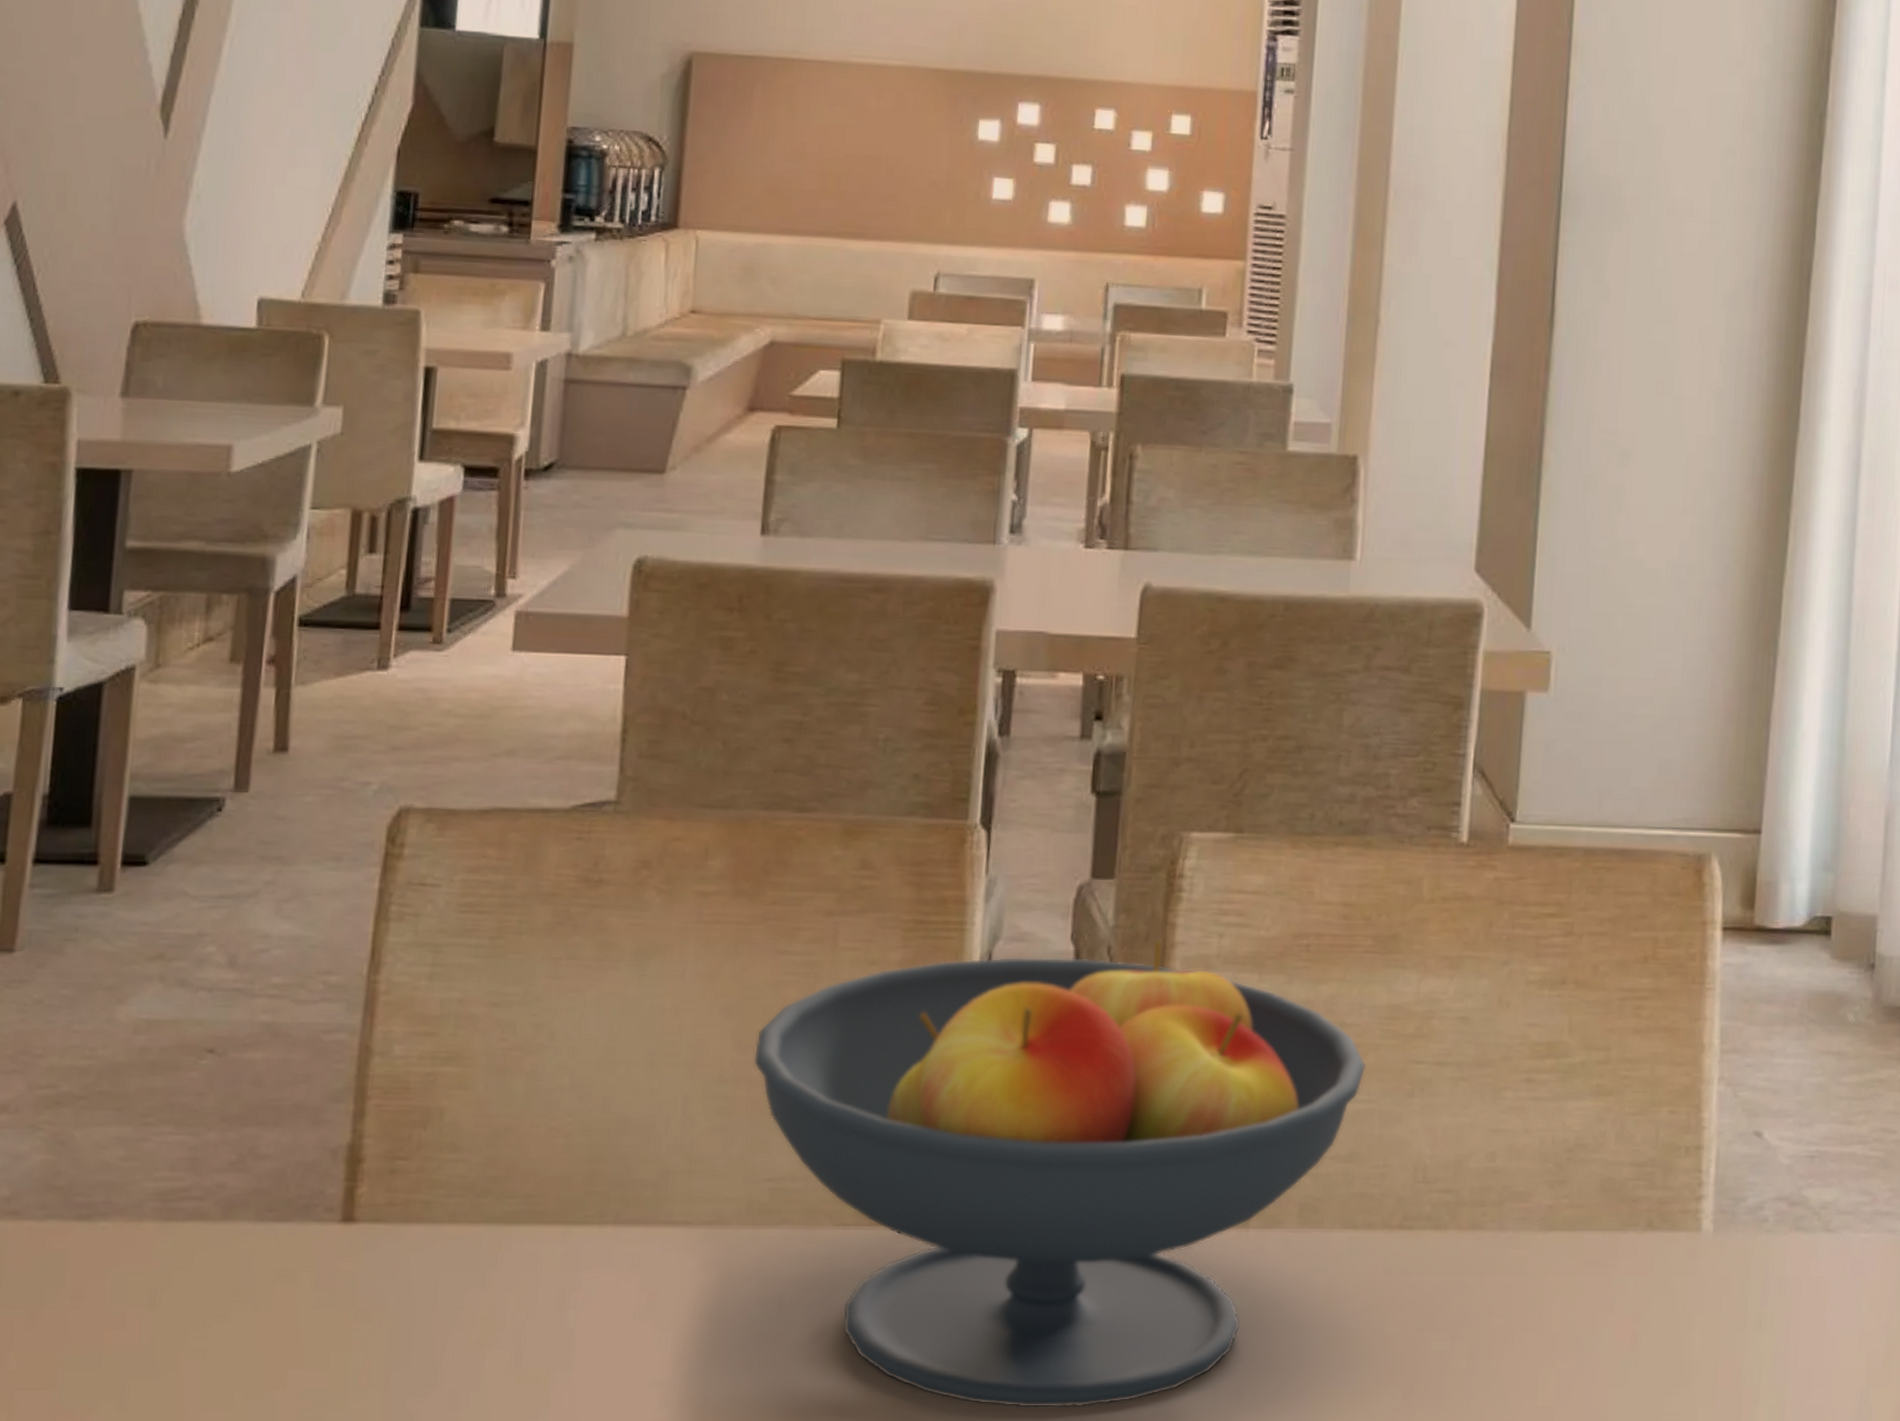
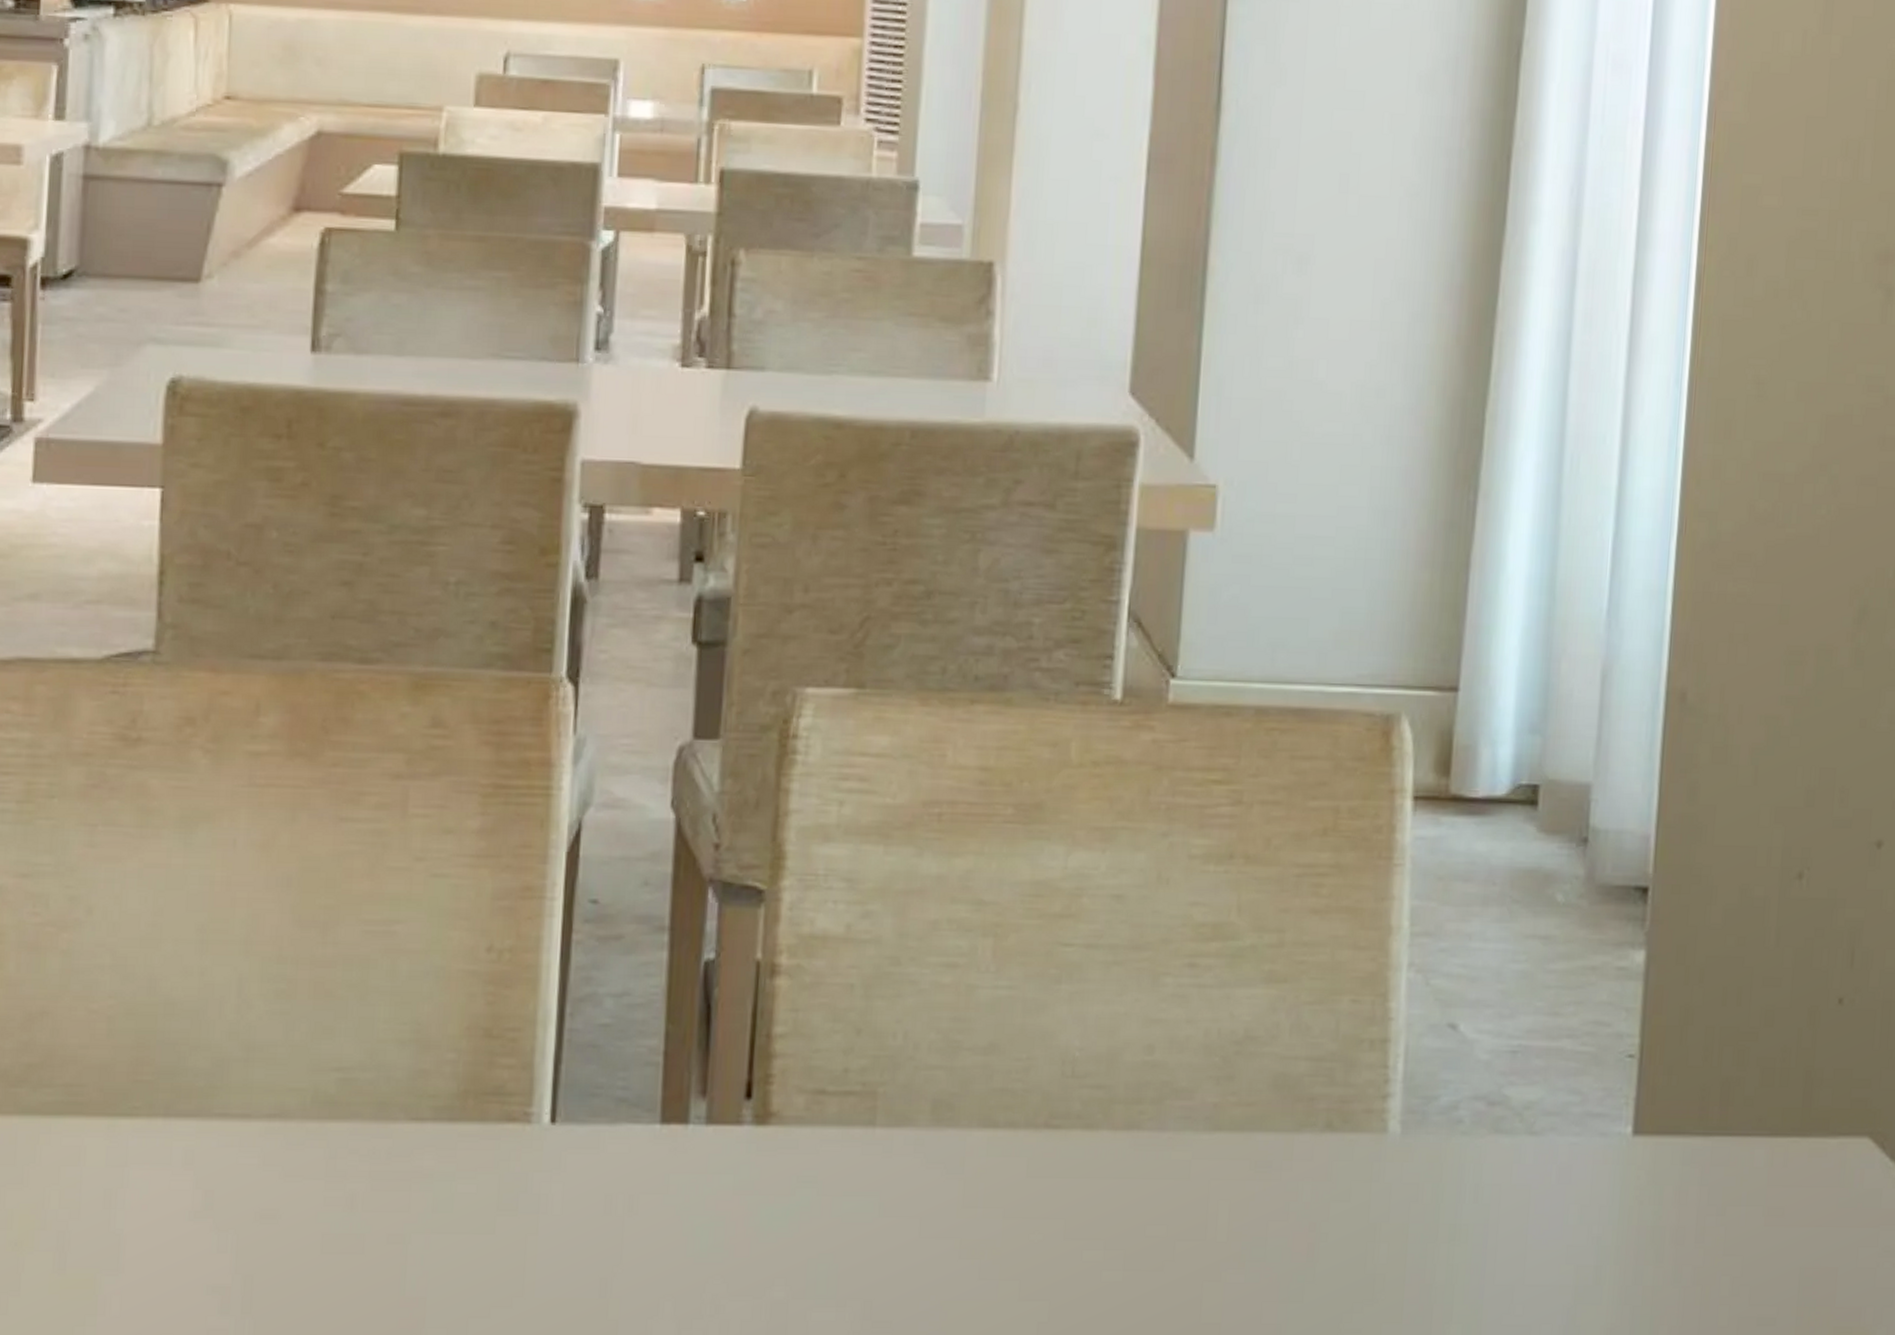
fruit bowl: present [753,939,1366,1409] -> none [315,807,1007,1321]

